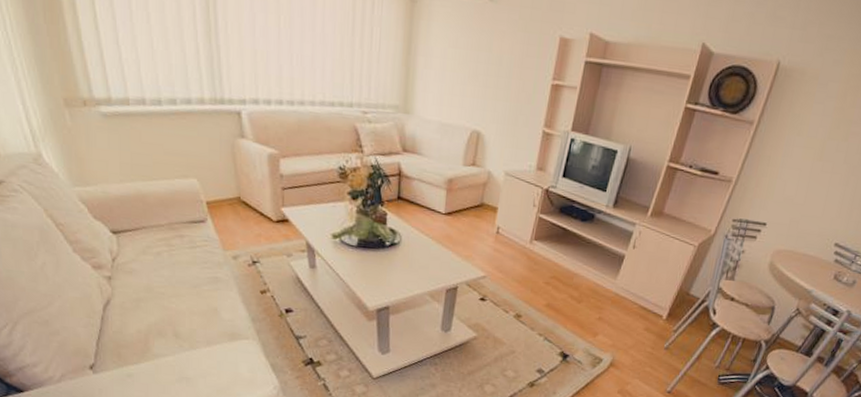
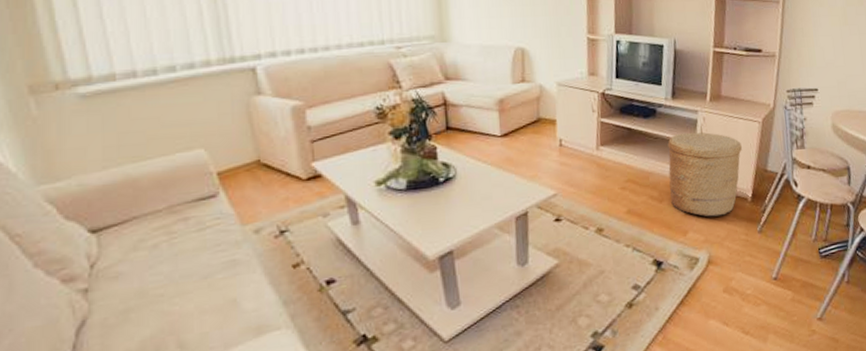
basket: none [589,242,671,327] -> present [667,132,742,217]

